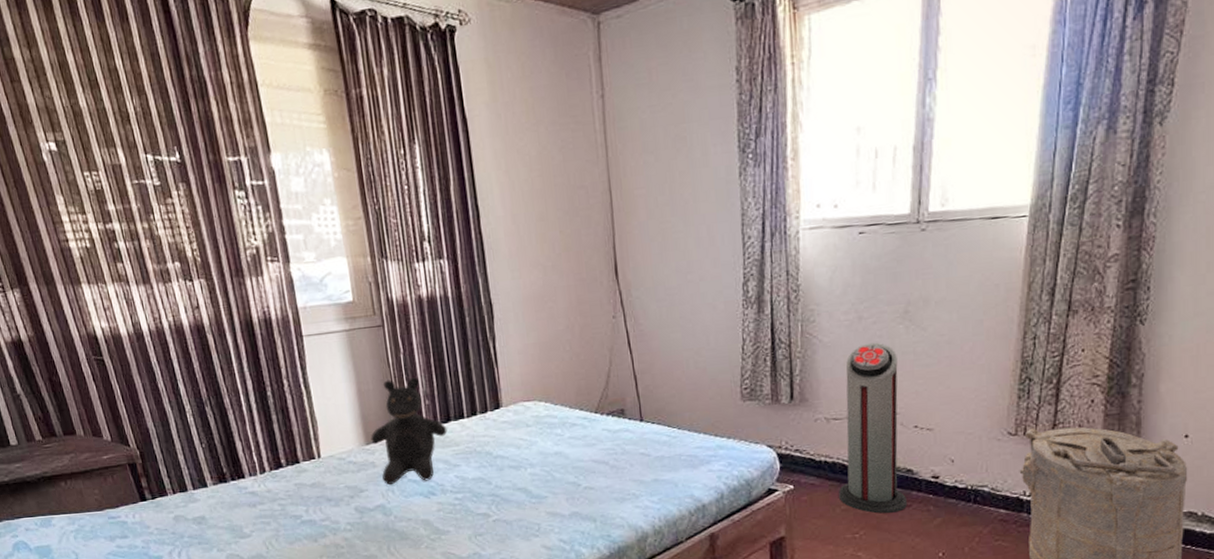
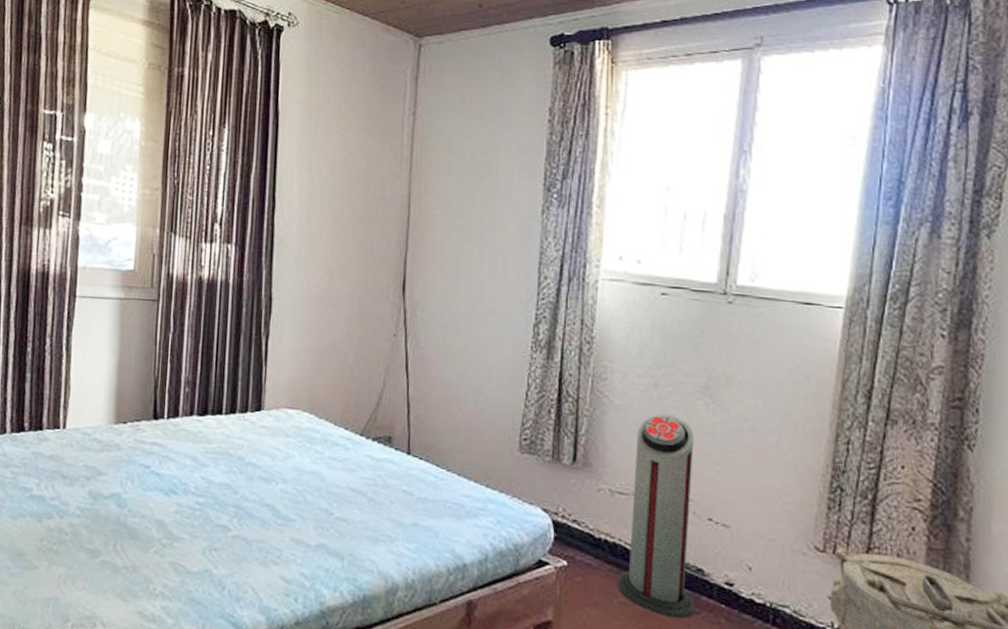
teddy bear: present [371,377,448,486] -> none [121,358,202,477]

